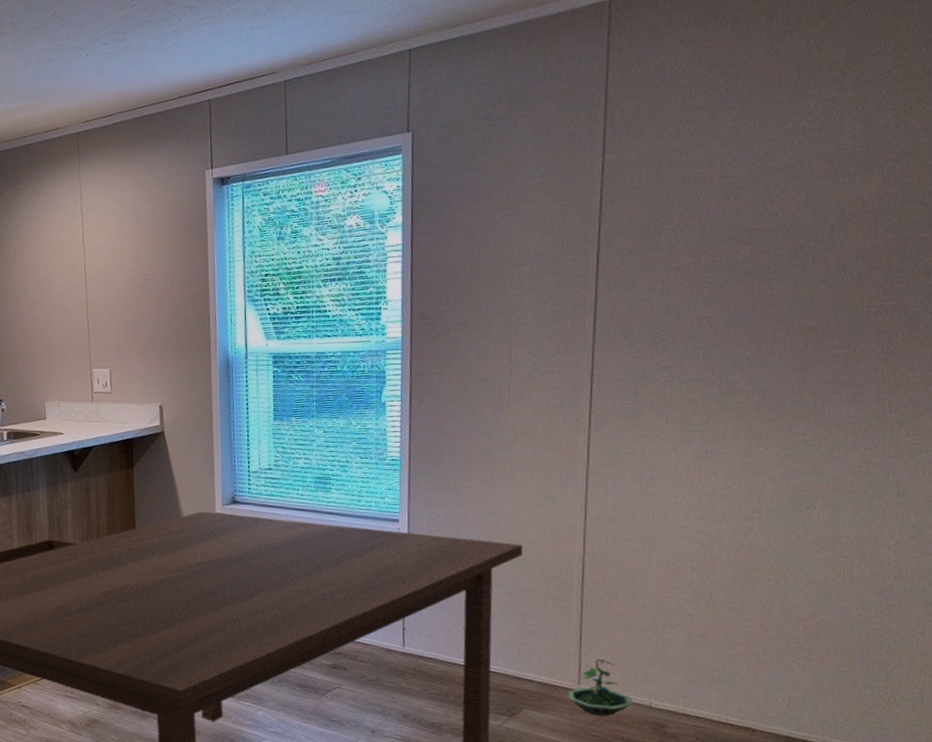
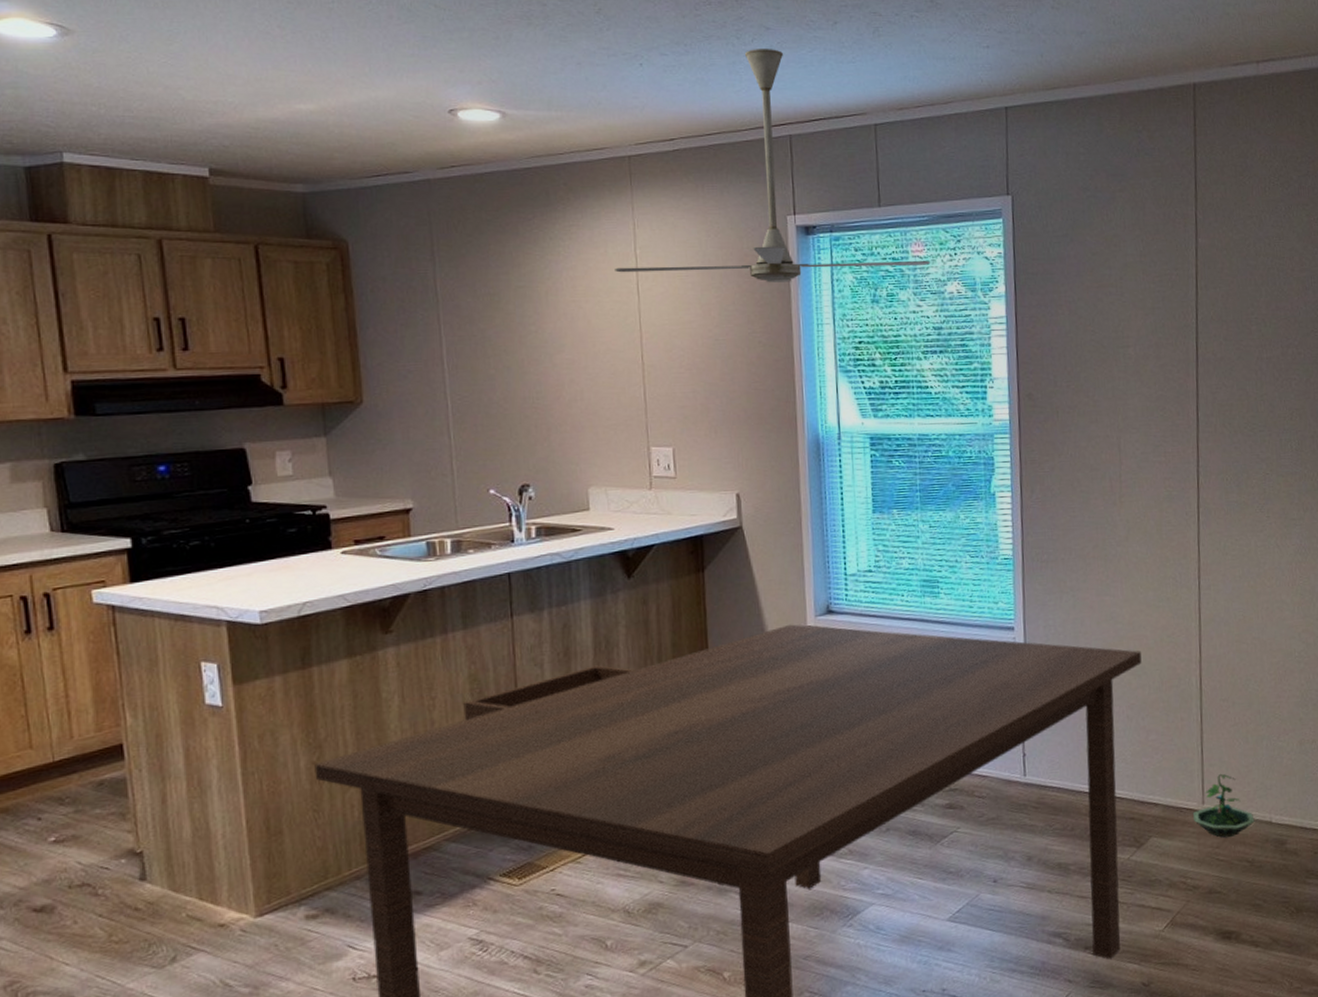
ceiling fan: none [66,25,332,230] -> present [615,49,930,283]

